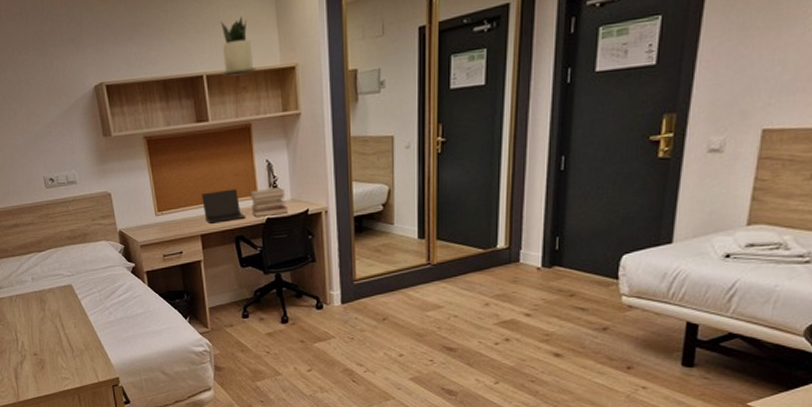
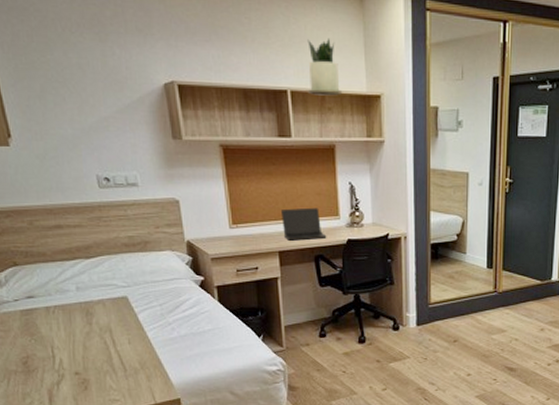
books: present [250,187,288,218] -> none [332,210,368,238]

